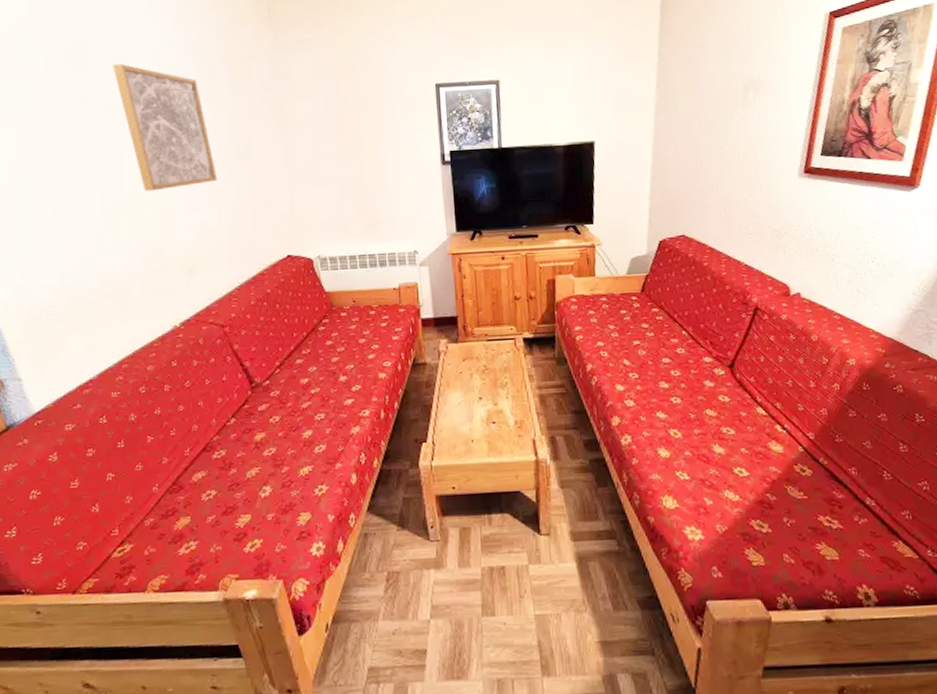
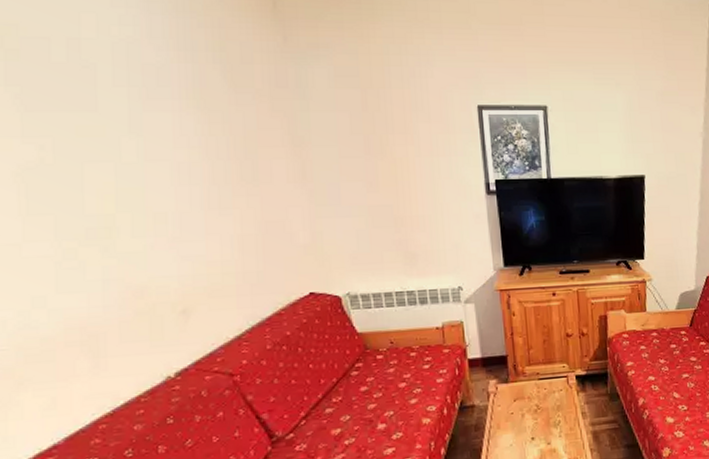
wall art: present [113,63,218,192] -> none [60,54,216,217]

